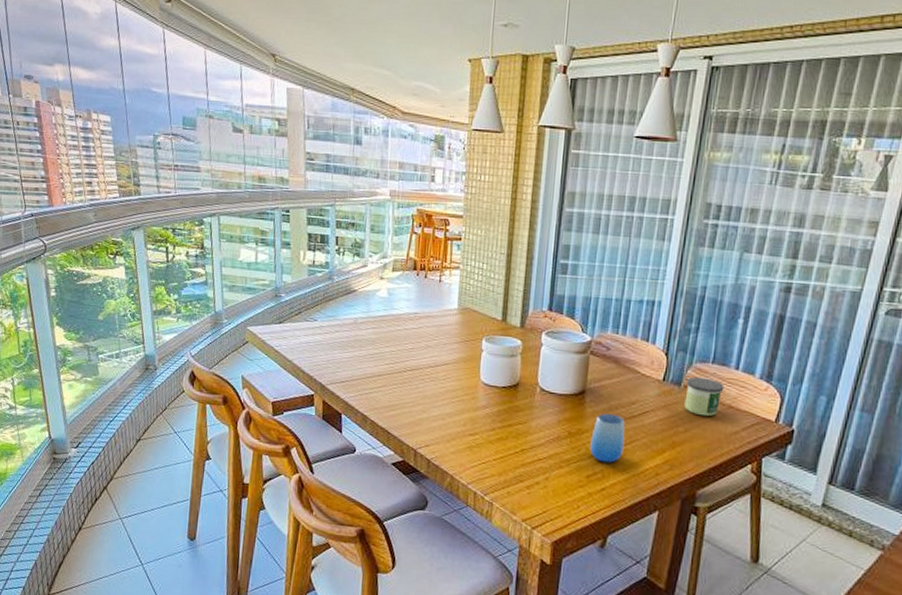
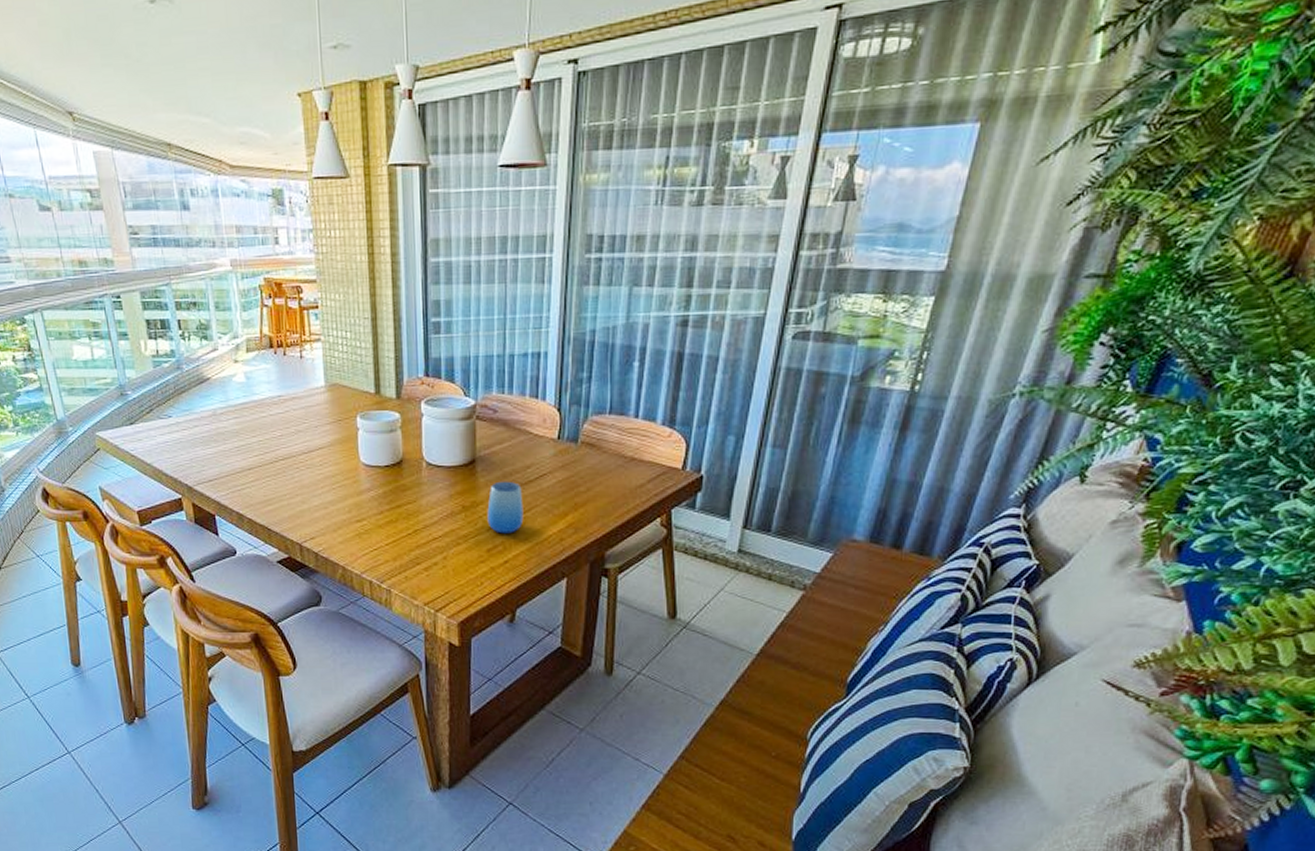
candle: present [684,377,724,417] -> none [583,430,624,473]

